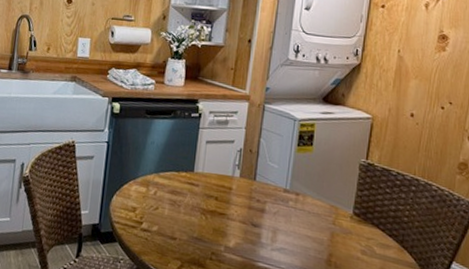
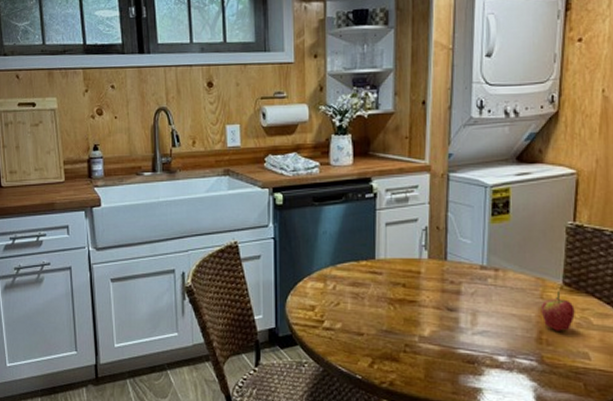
fruit: none [332,217,361,256] -> present [540,288,575,331]

